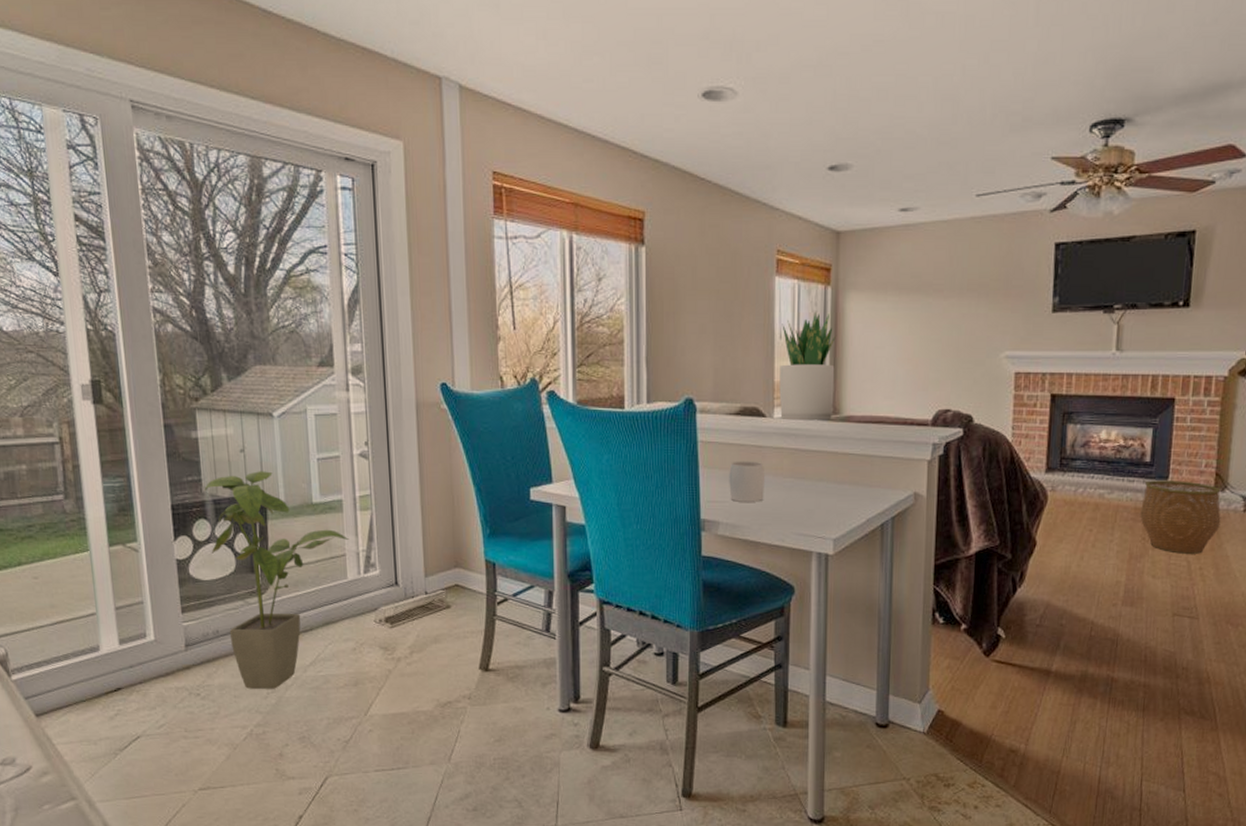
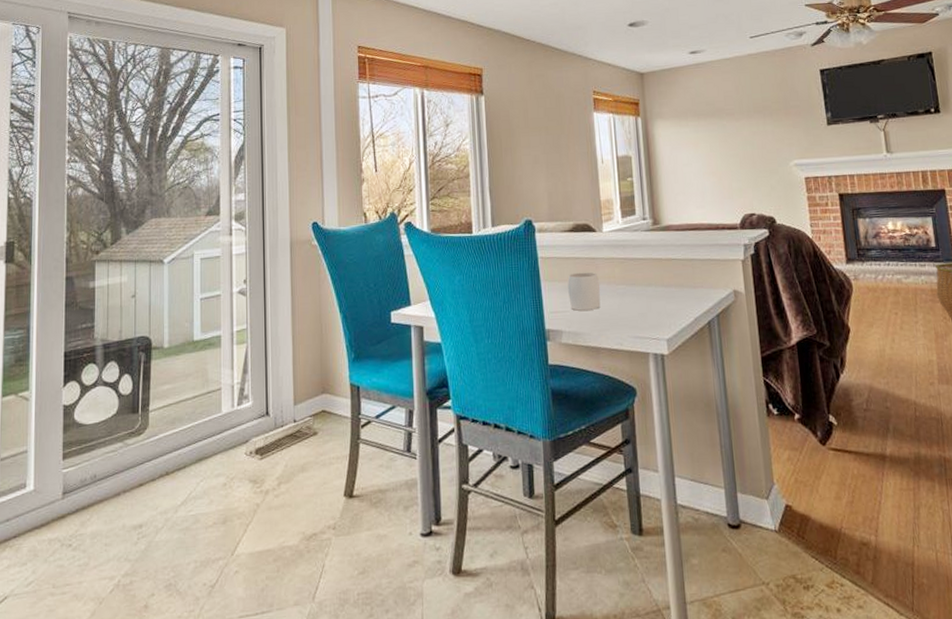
house plant: present [203,471,349,689] -> none [95,313,225,535]
planter: present [779,311,836,421] -> none [602,138,654,233]

